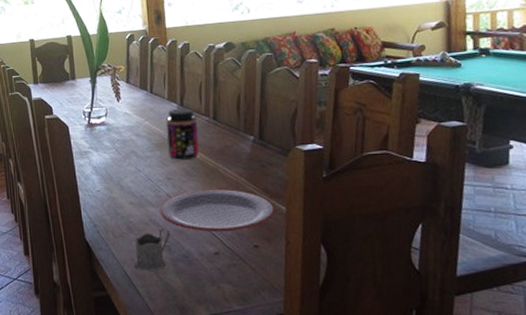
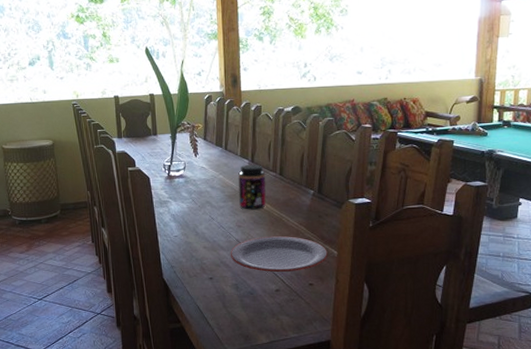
tea glass holder: present [135,228,171,271] -> none [207,269,239,306]

